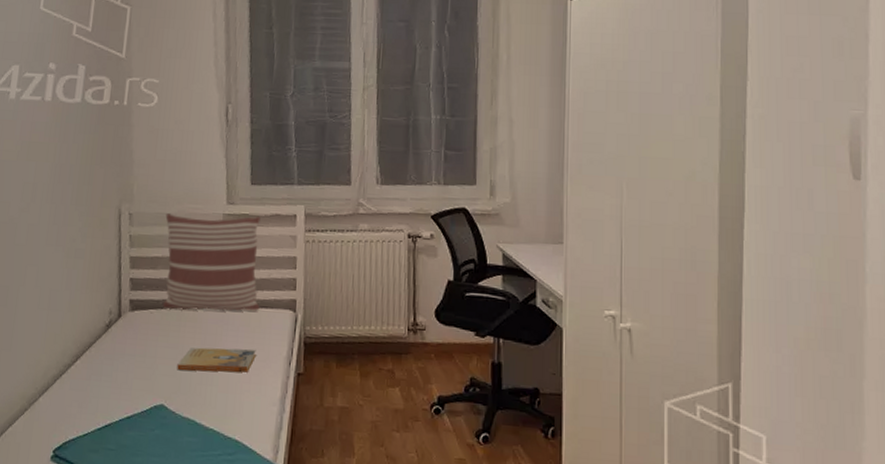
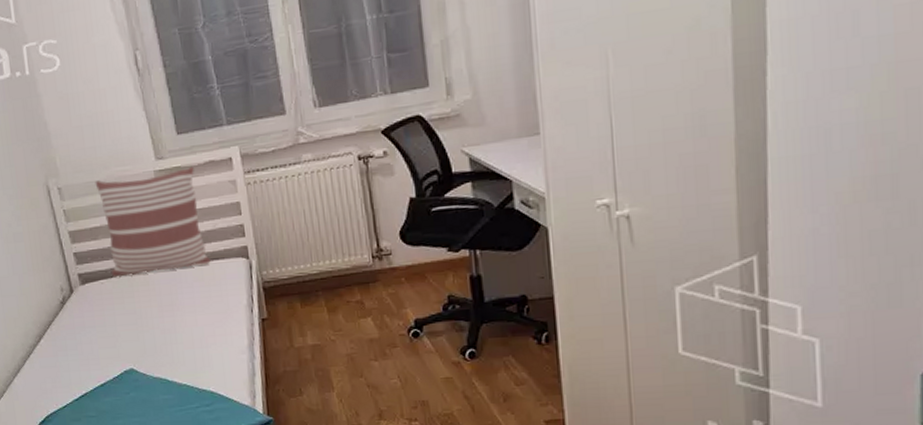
book: present [177,347,256,373] -> none [138,302,216,335]

